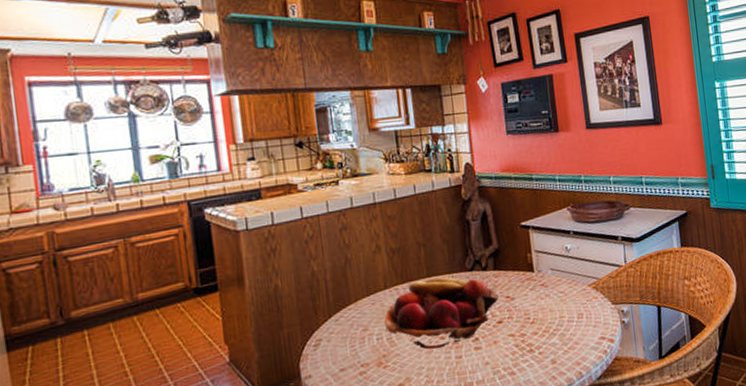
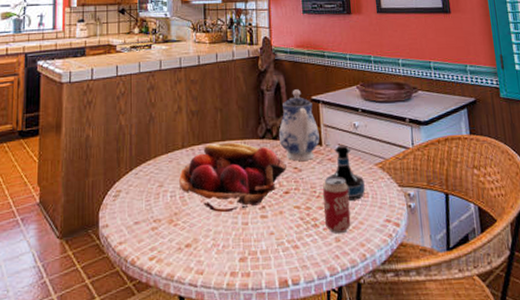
teapot: none [488,216,532,290] -> present [278,89,320,161]
beverage can: none [537,301,567,356] -> present [323,177,351,234]
tequila bottle: none [540,269,579,323] -> present [326,145,365,201]

